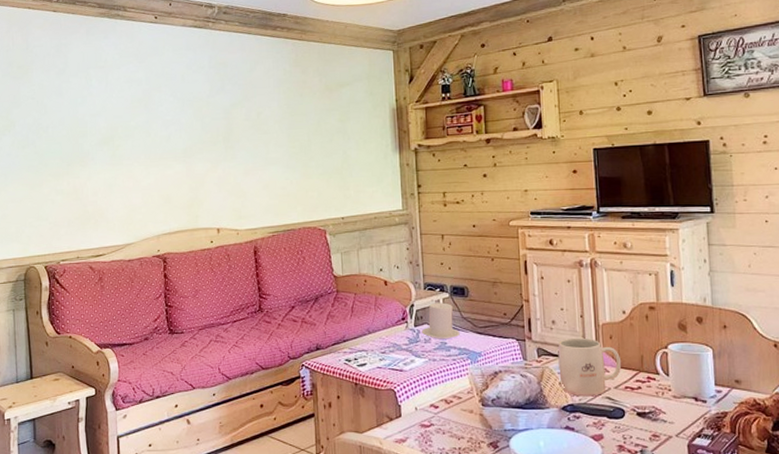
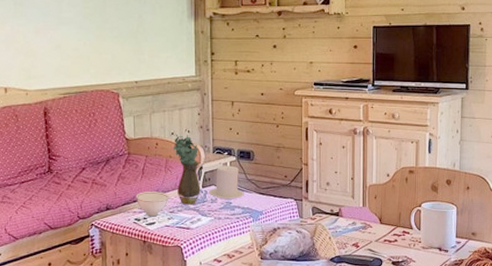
bowl: none [345,331,380,358] -> present [135,191,169,217]
vase: none [382,270,413,345] -> present [173,134,201,205]
mug: present [558,337,622,397] -> none [330,197,383,249]

